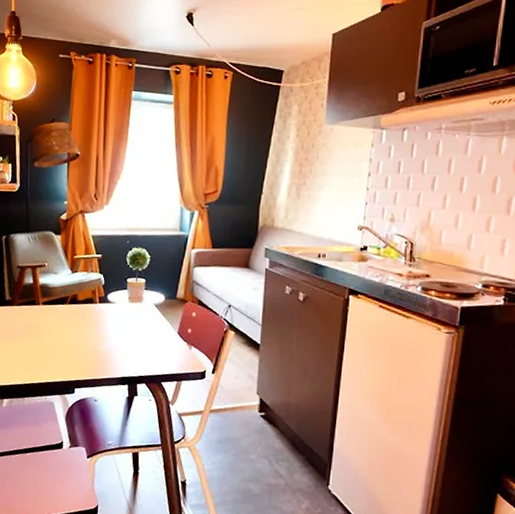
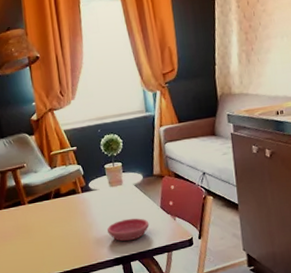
saucer: none [118,339,163,362] -> present [106,218,150,242]

